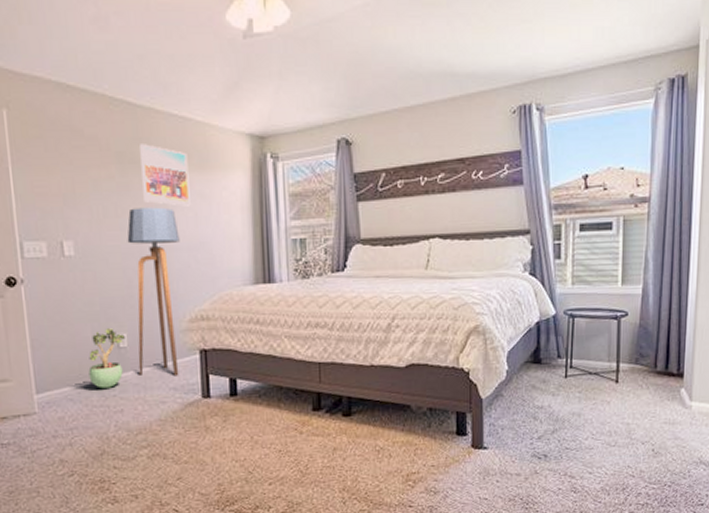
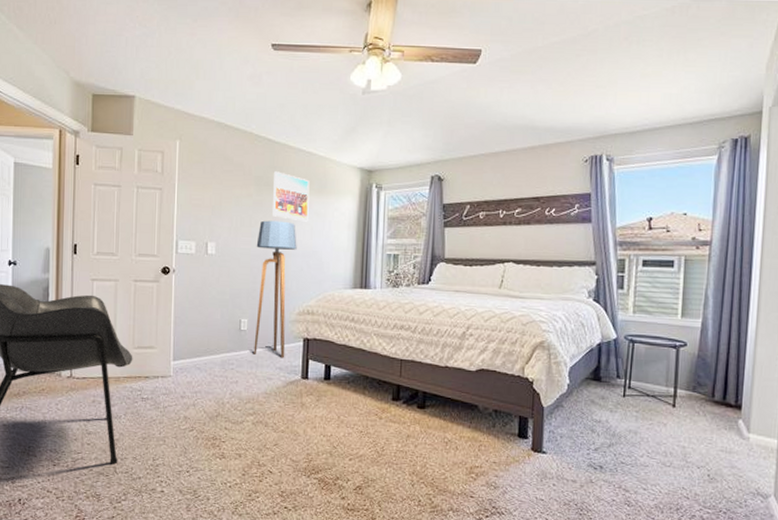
potted plant: present [88,328,125,388] -> none [214,314,246,362]

